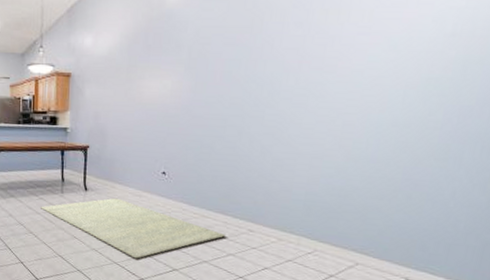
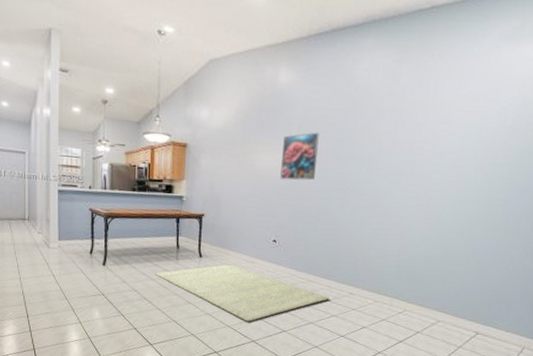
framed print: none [169,53,213,107] -> present [280,132,319,180]

